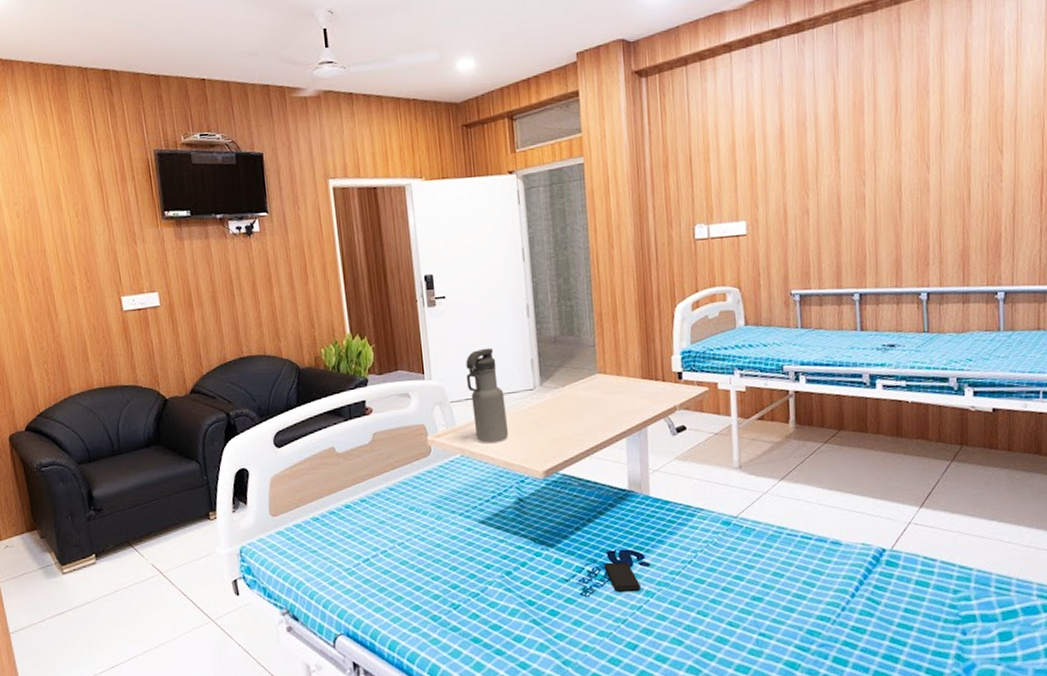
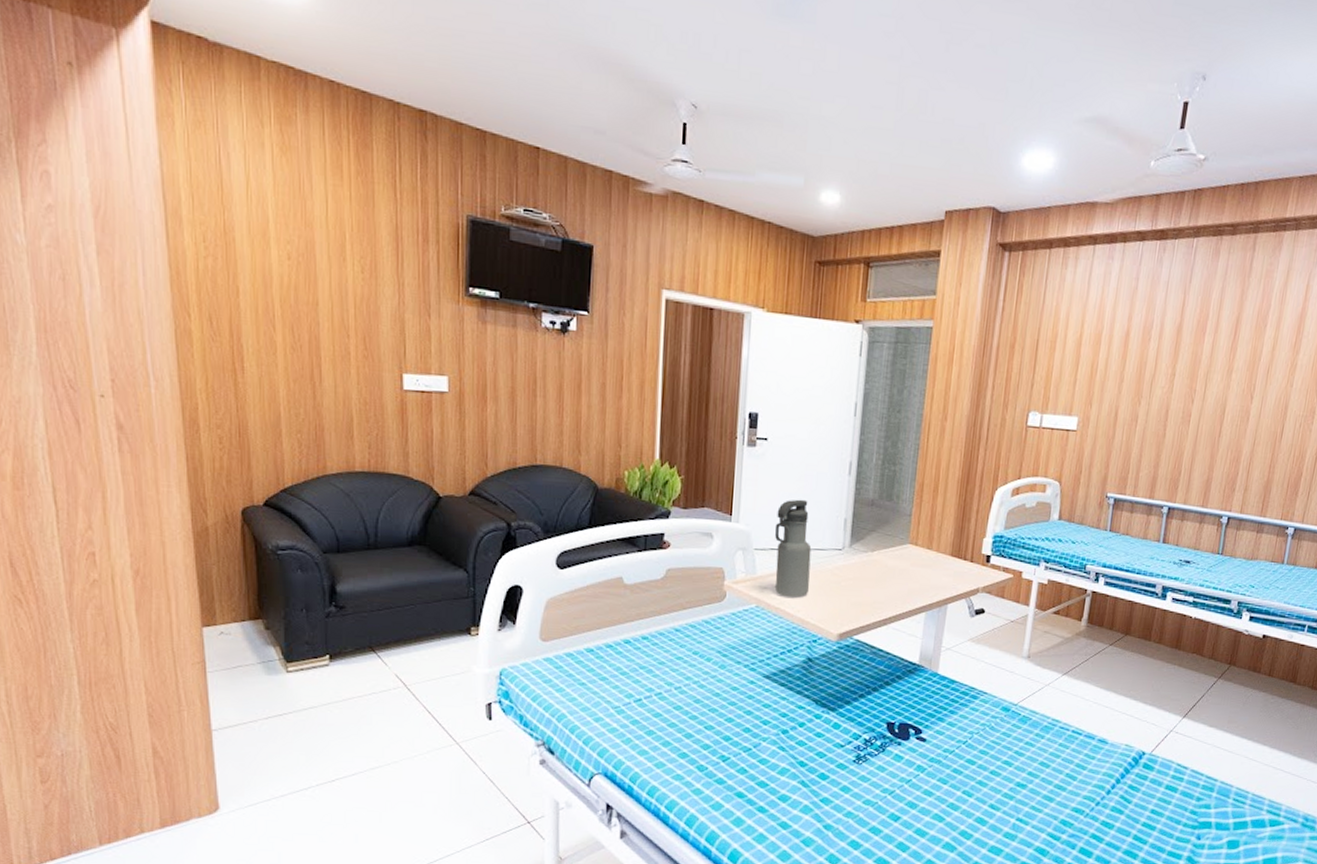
mobile phone: present [605,562,641,592] -> none [882,733,914,764]

